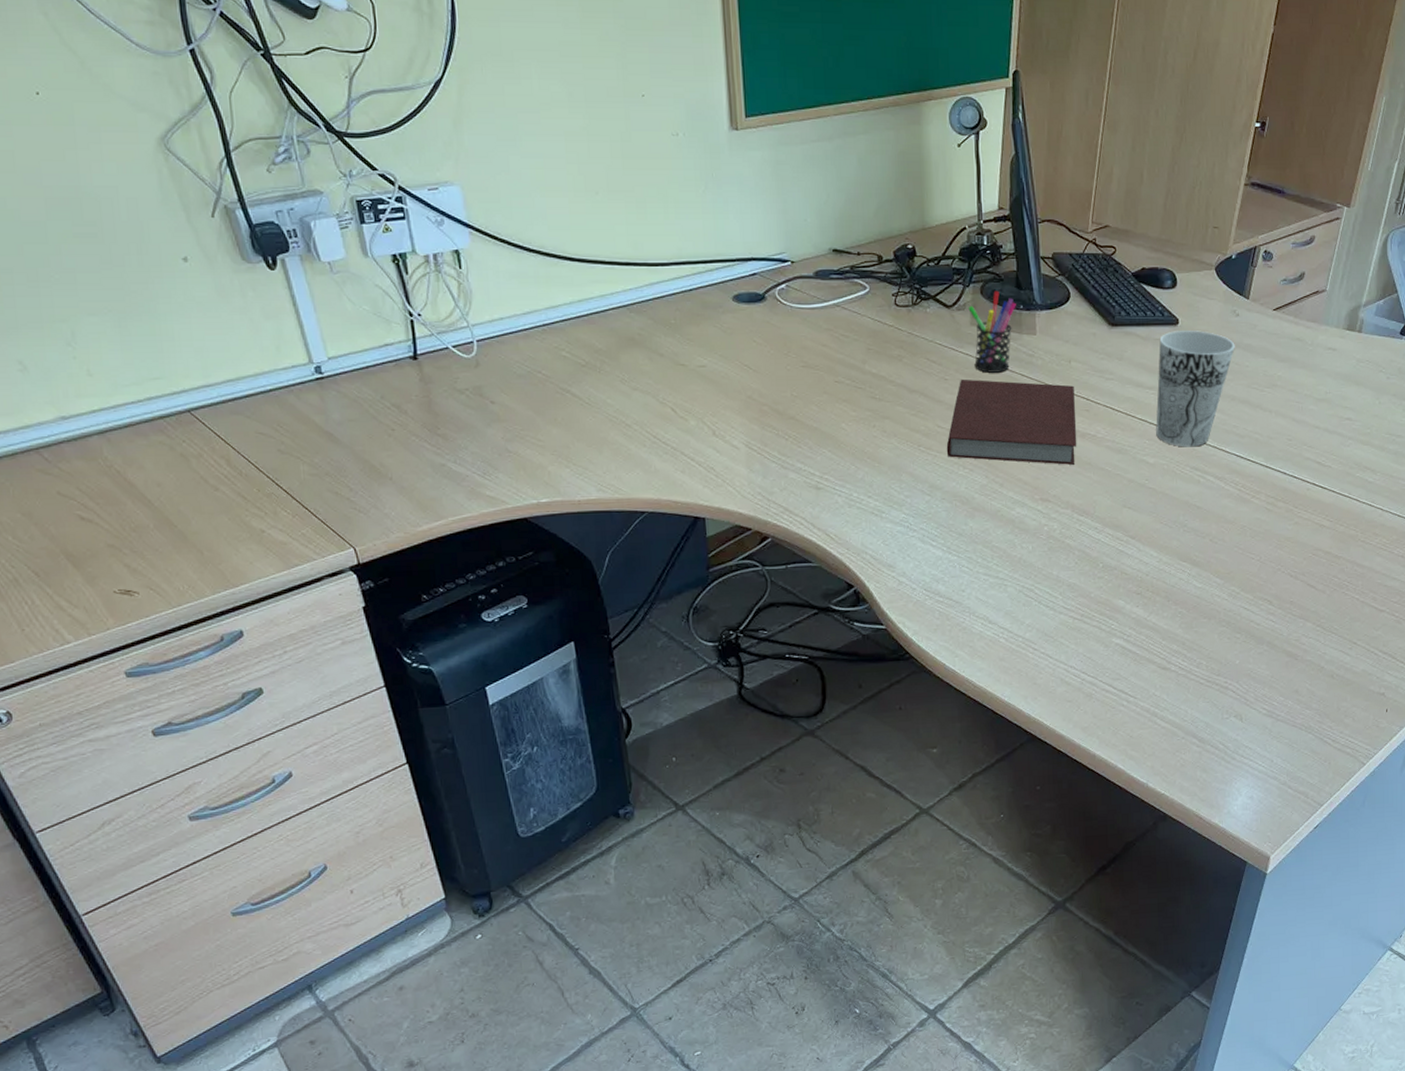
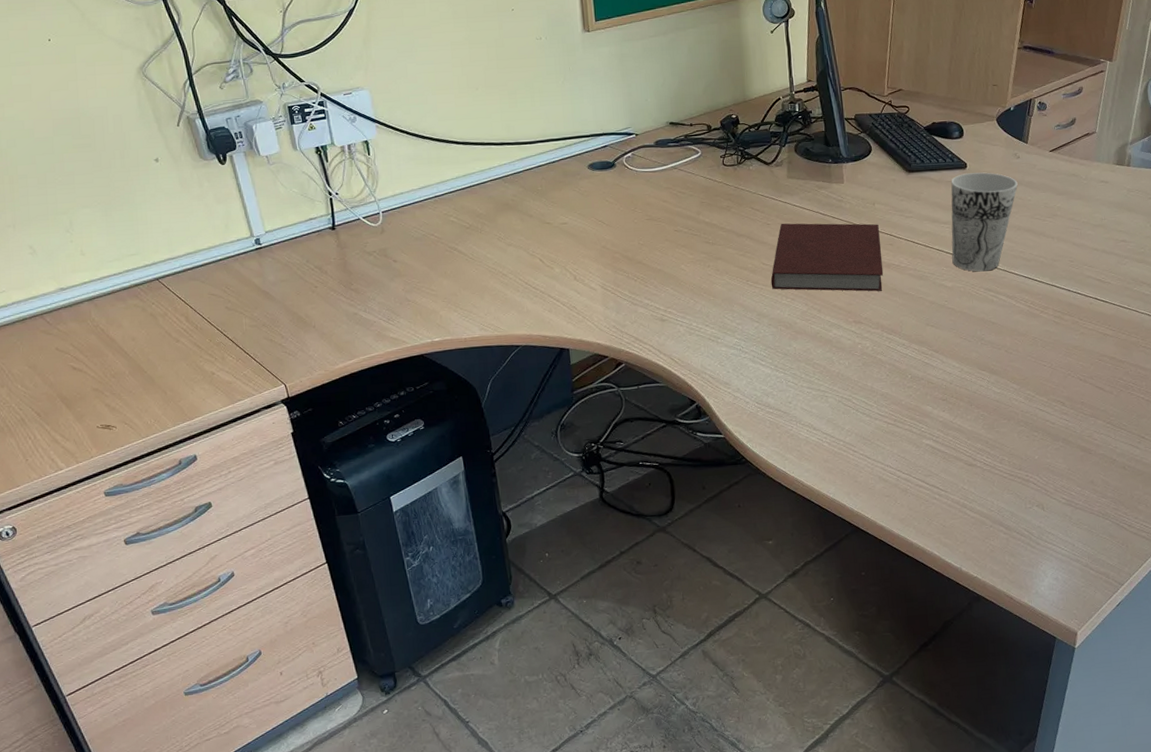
pen holder: present [968,290,1016,373] -> none [785,148,826,217]

